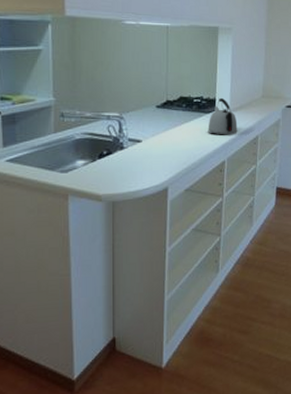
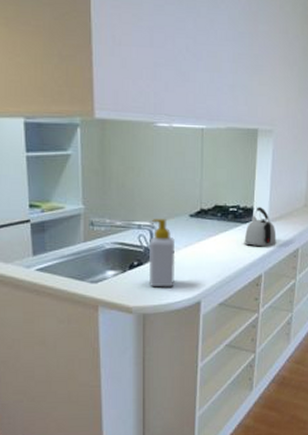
soap bottle: none [117,109,144,176] -> present [148,218,176,288]

